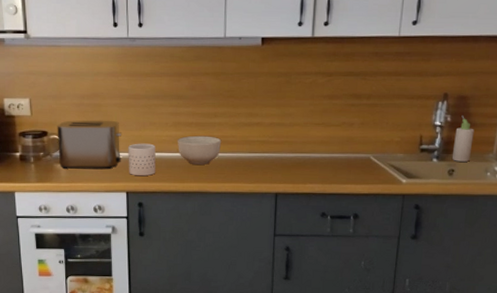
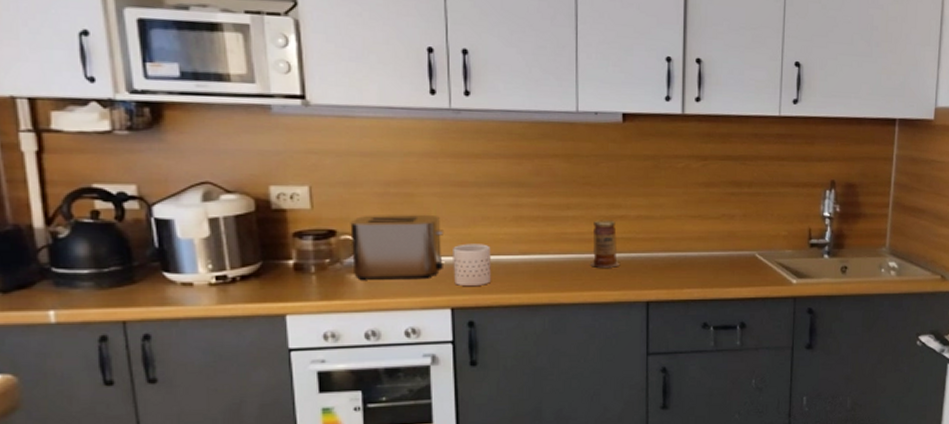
bowl: present [177,135,222,165] -> none [519,232,577,269]
canister: none [231,126,255,165] -> present [590,220,619,268]
bottle: present [451,116,474,162] -> none [843,206,865,257]

